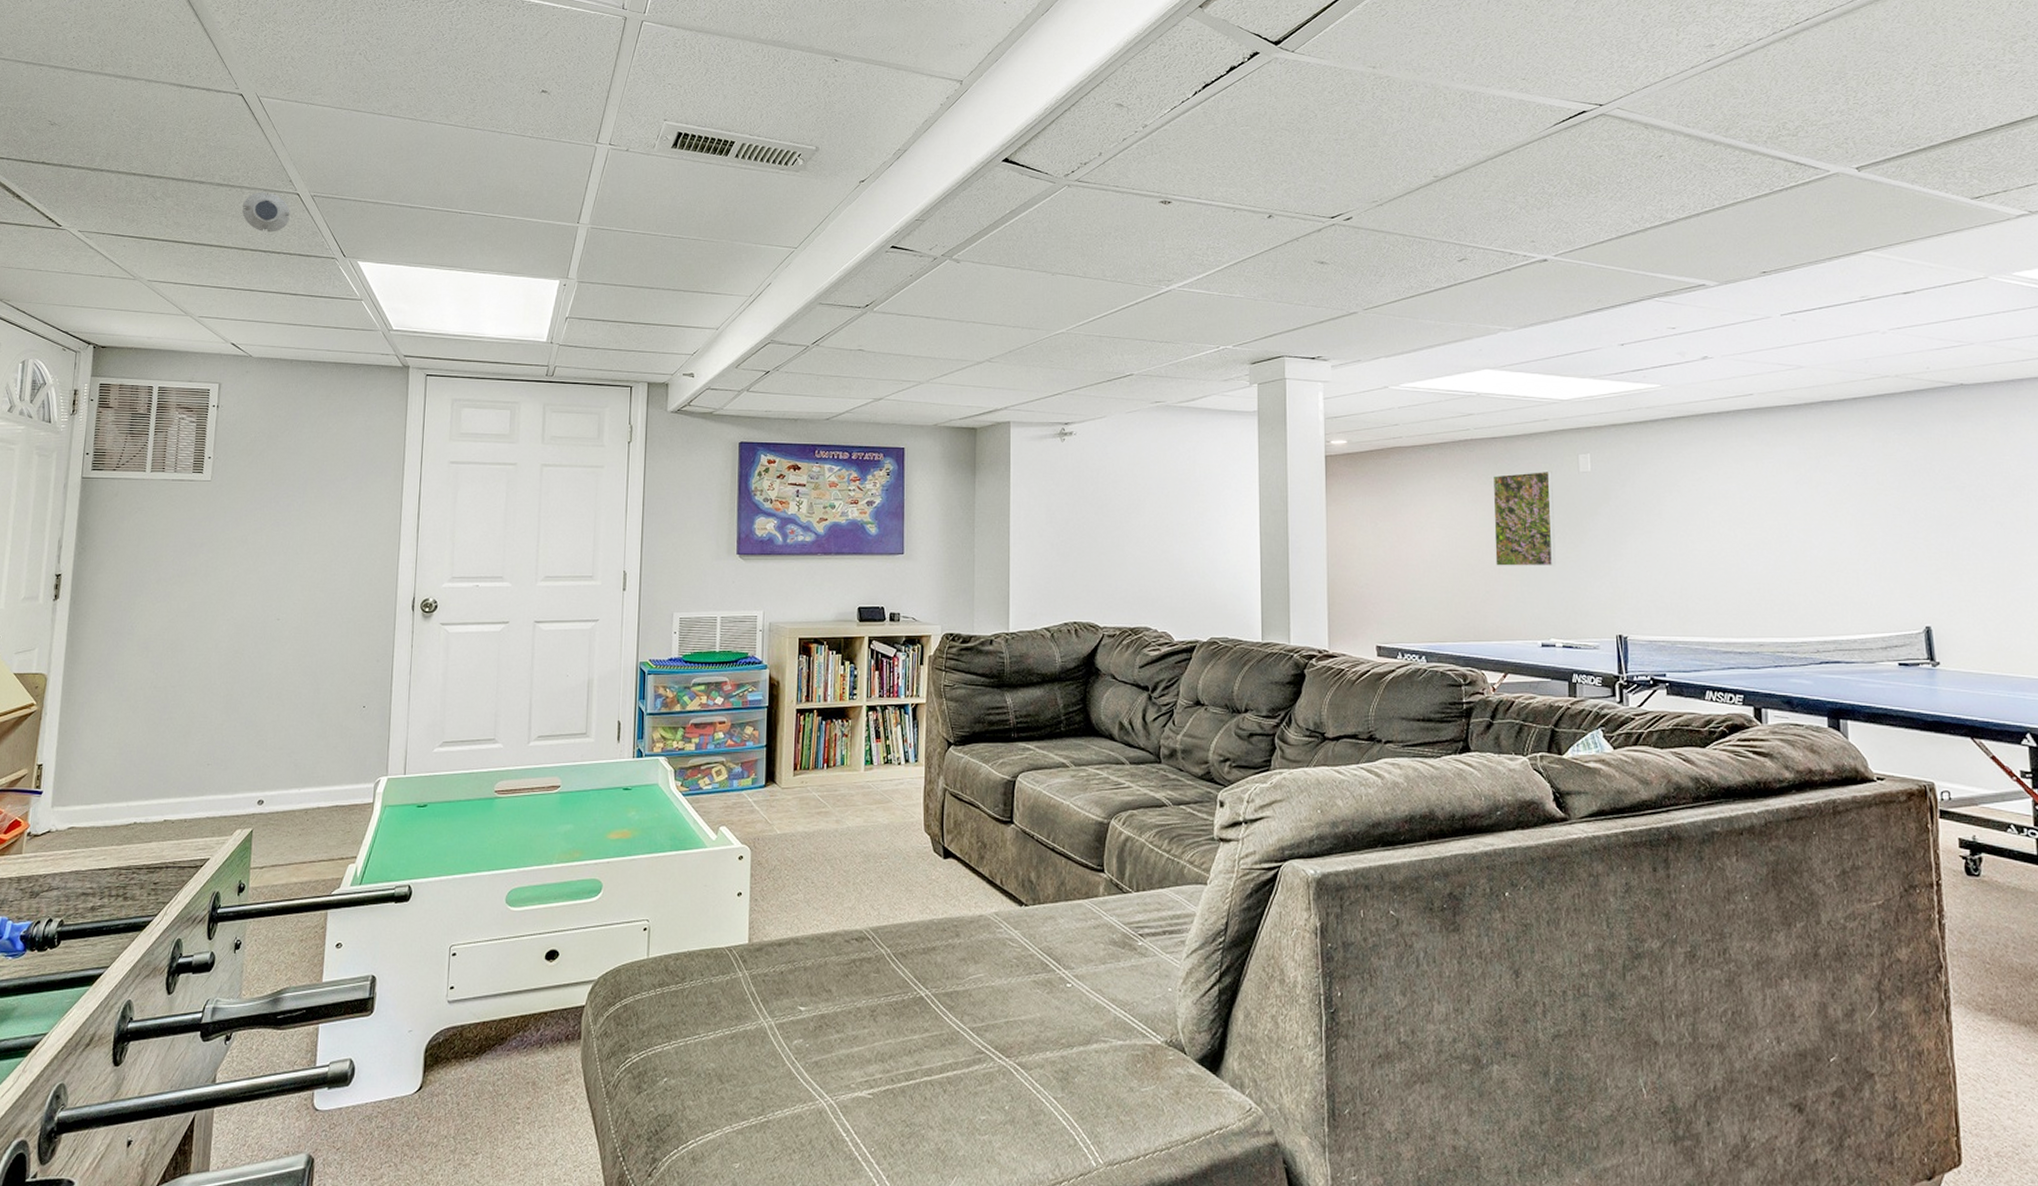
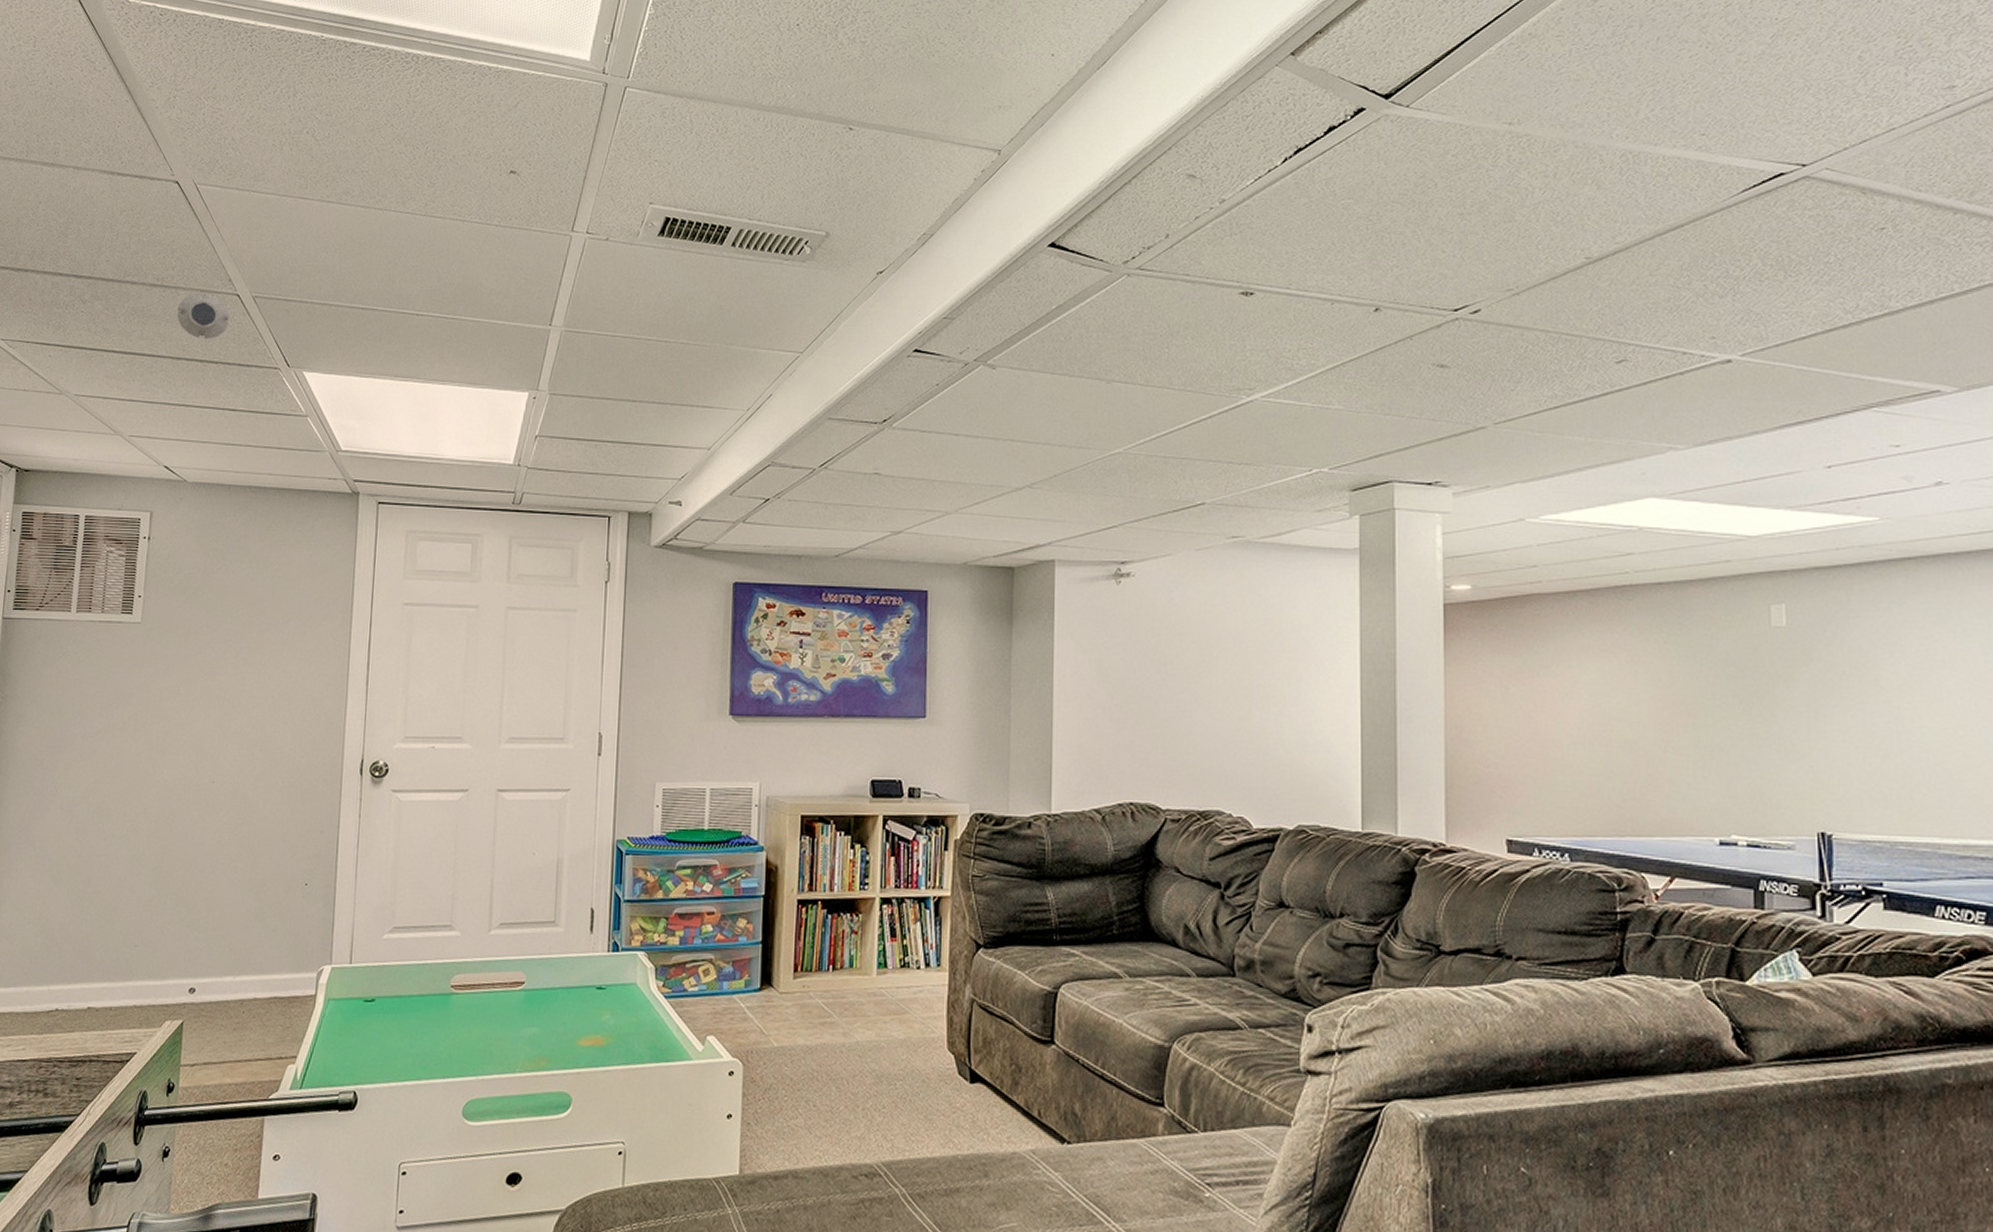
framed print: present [1492,470,1556,566] -> none [1657,624,1739,745]

